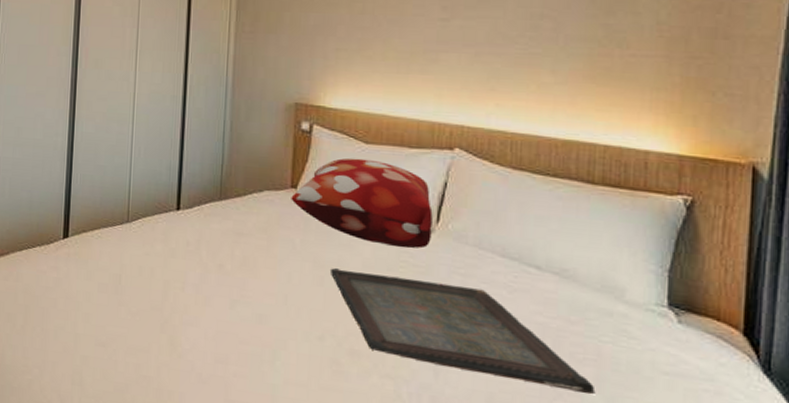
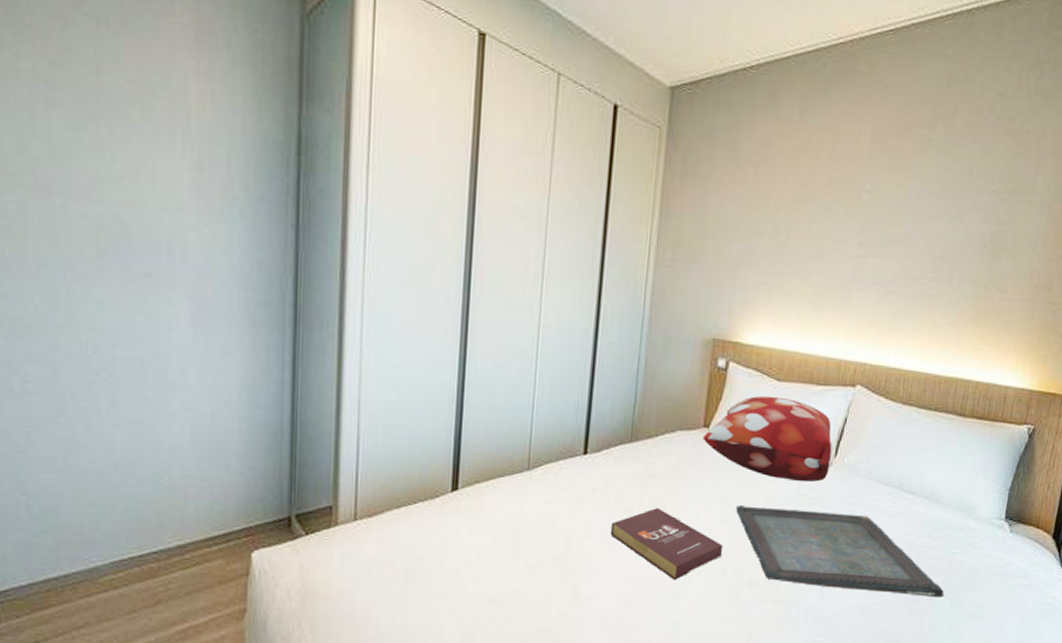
book: none [204,264,320,341] -> present [610,507,724,580]

